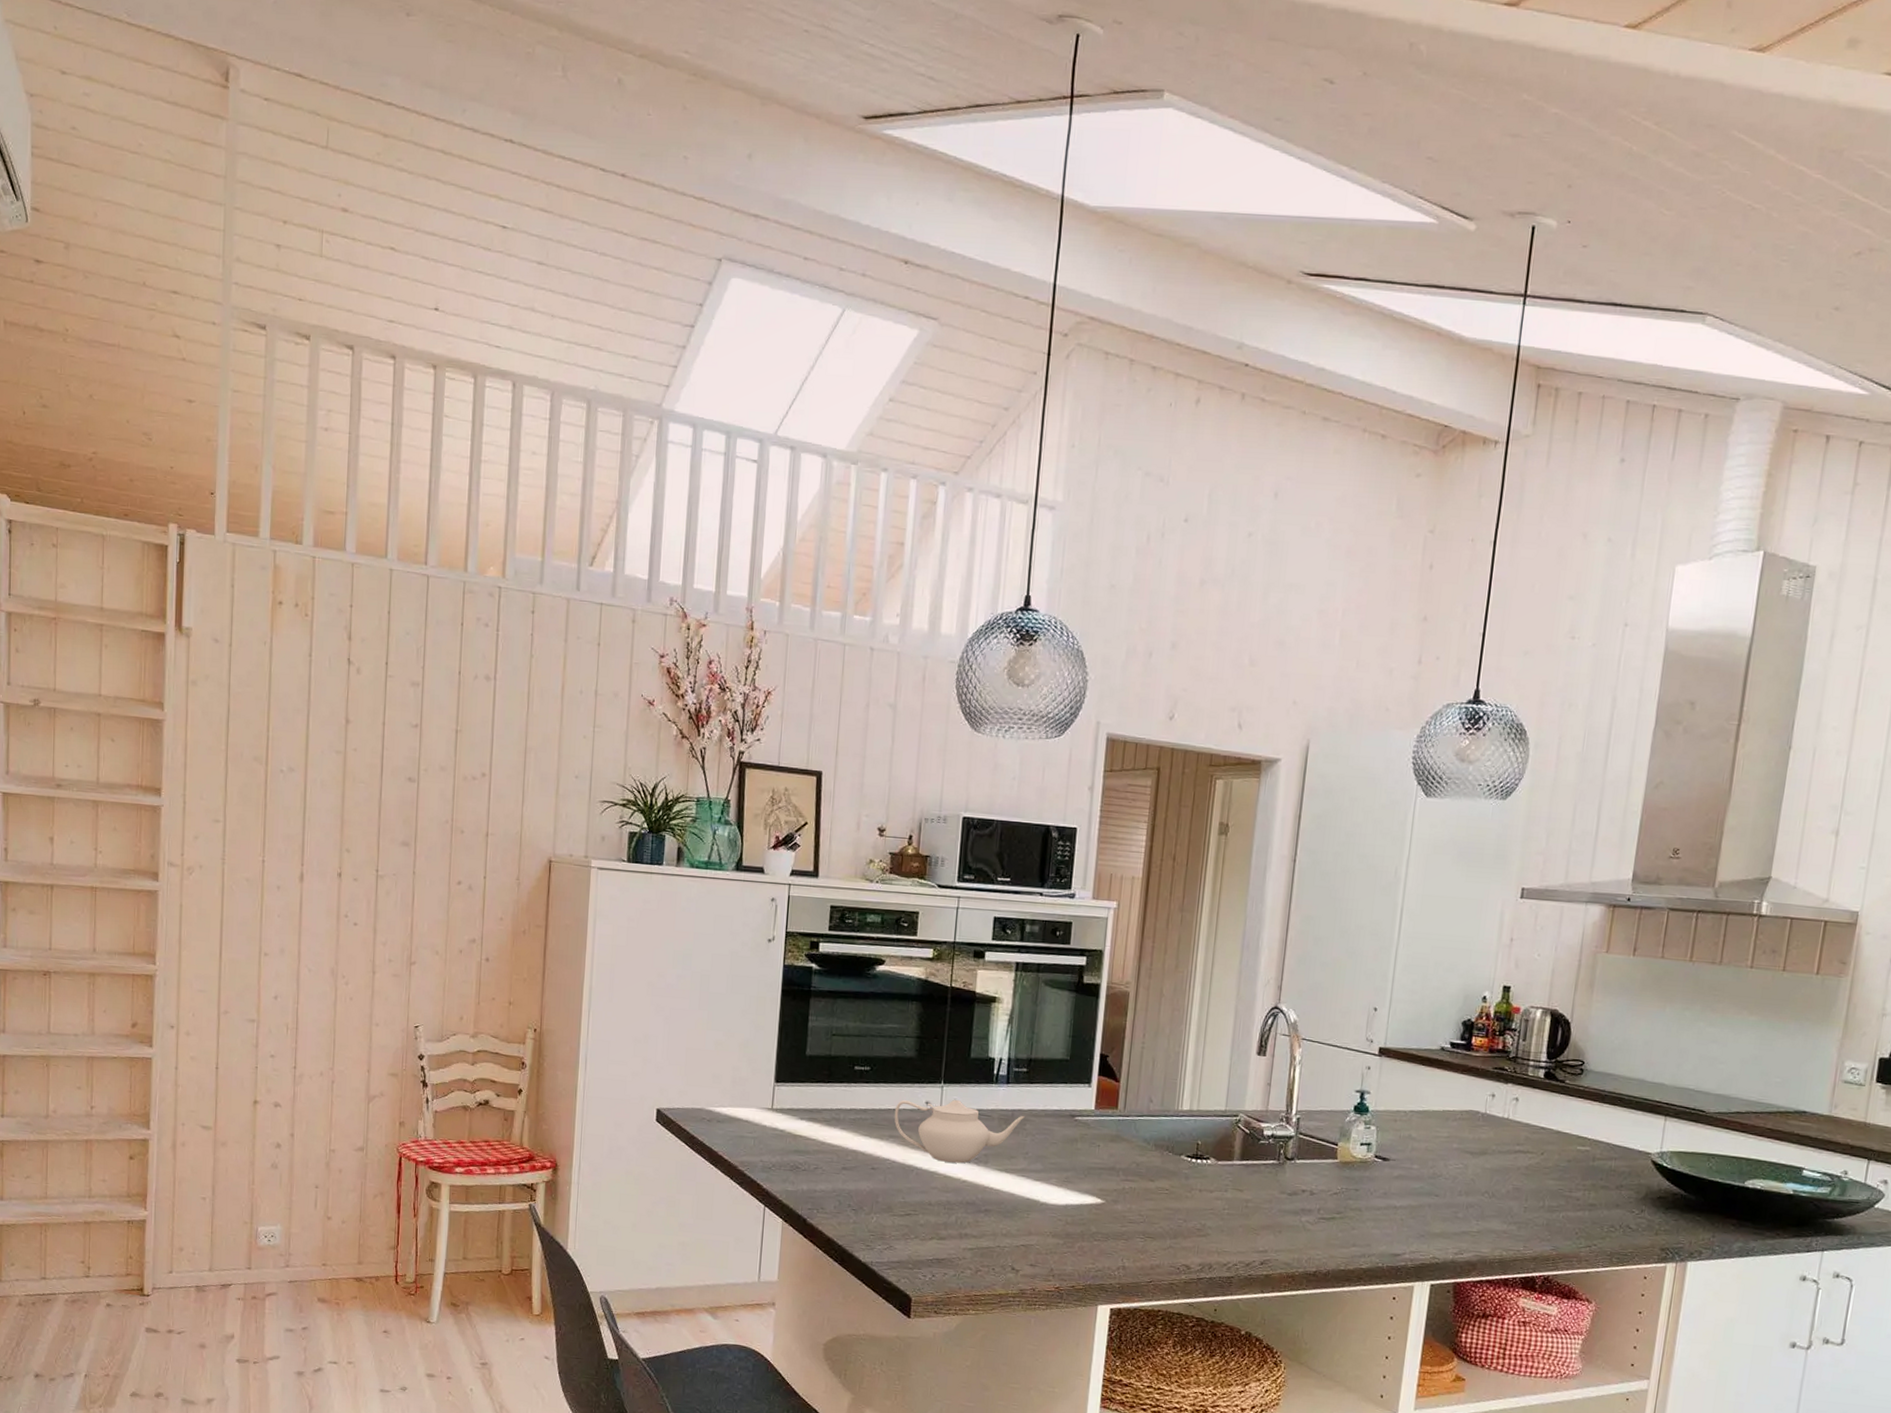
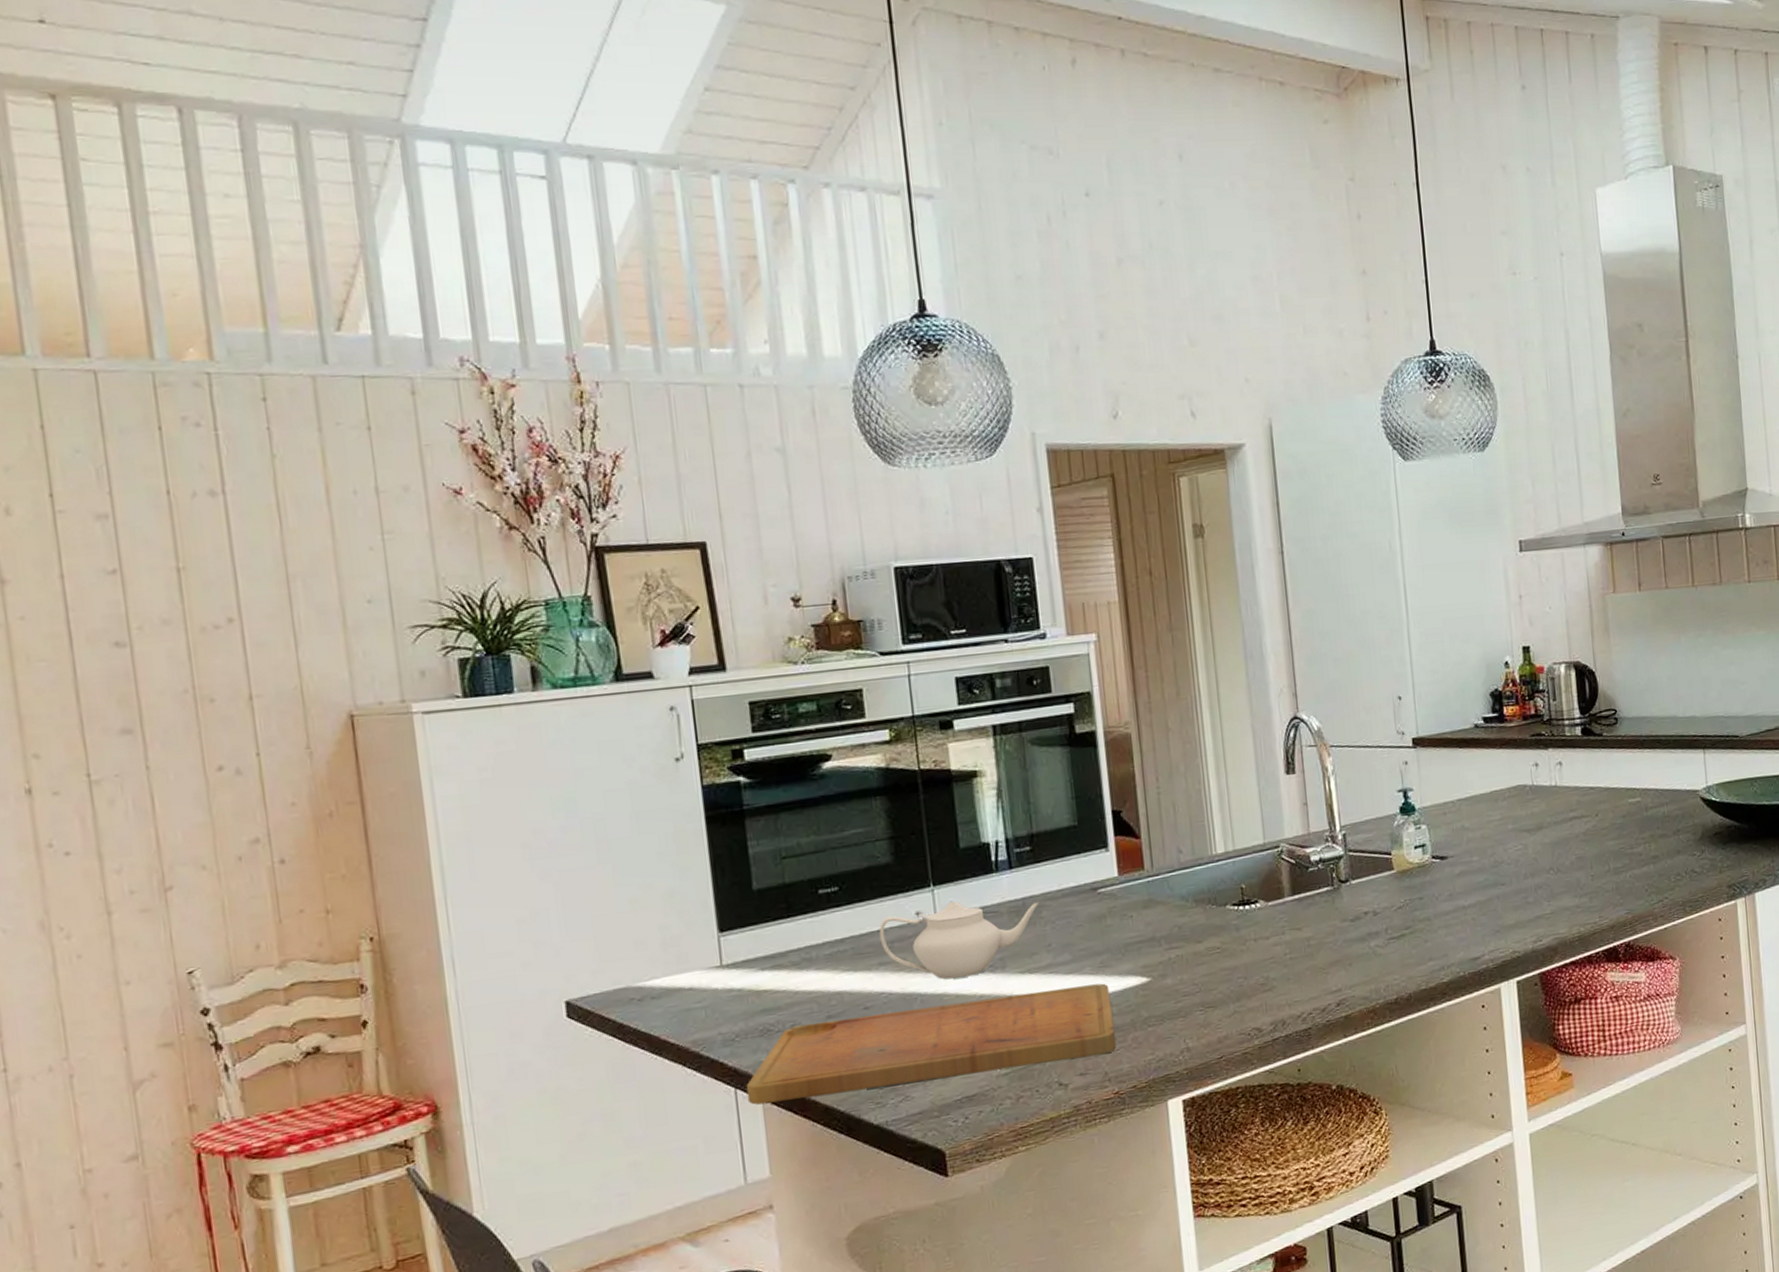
cutting board: none [772,1168,1069,1254] -> present [746,983,1116,1105]

